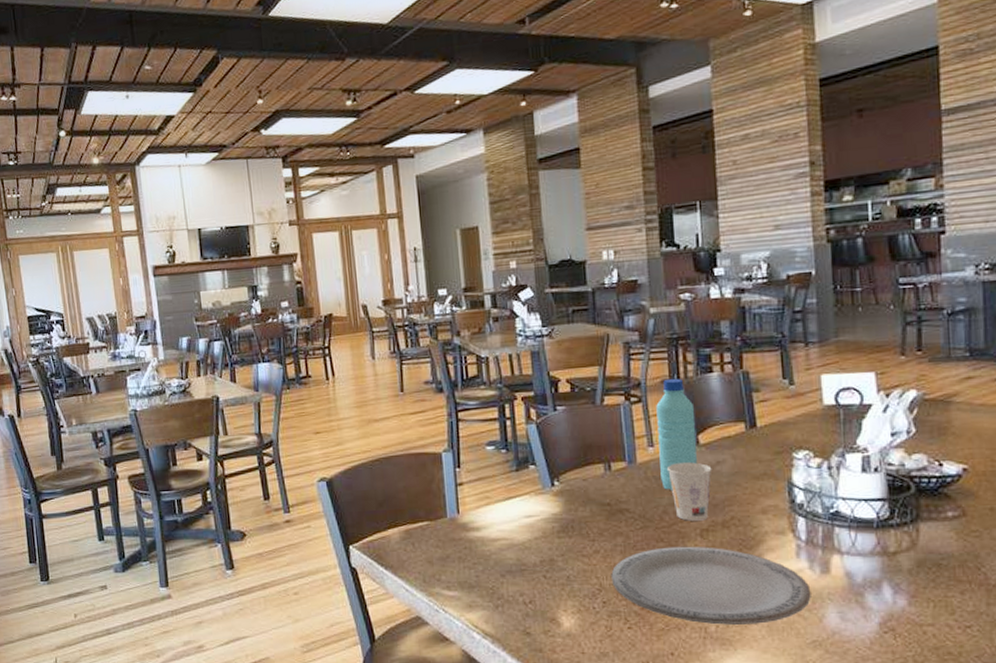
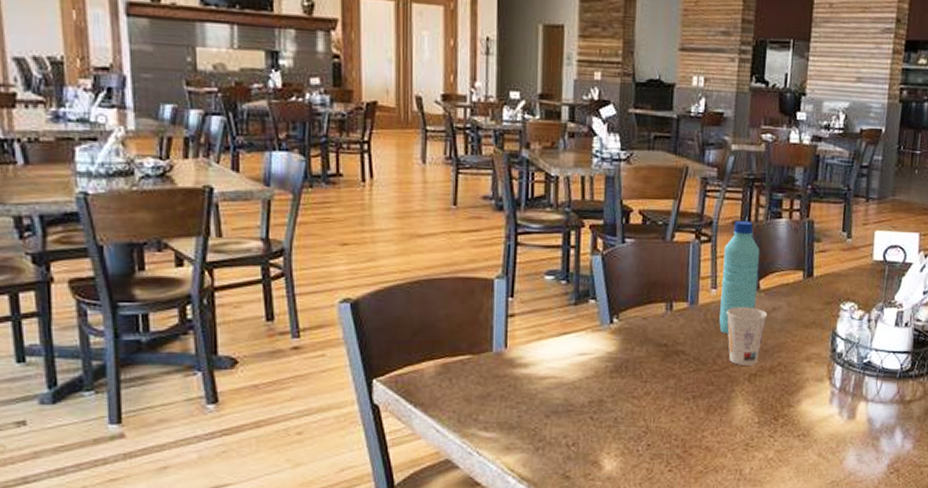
plate: present [611,546,811,626] -> none [658,390,837,468]

